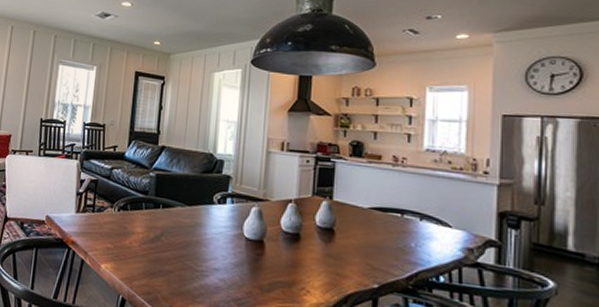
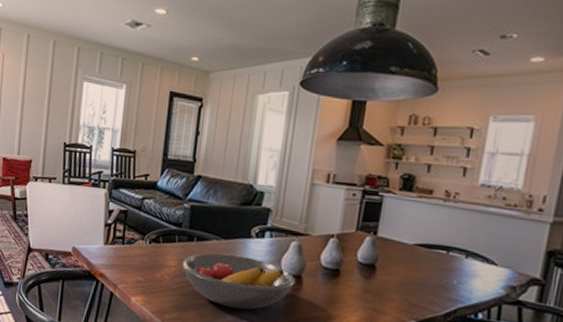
fruit bowl: none [149,219,259,276] -> present [182,253,296,310]

